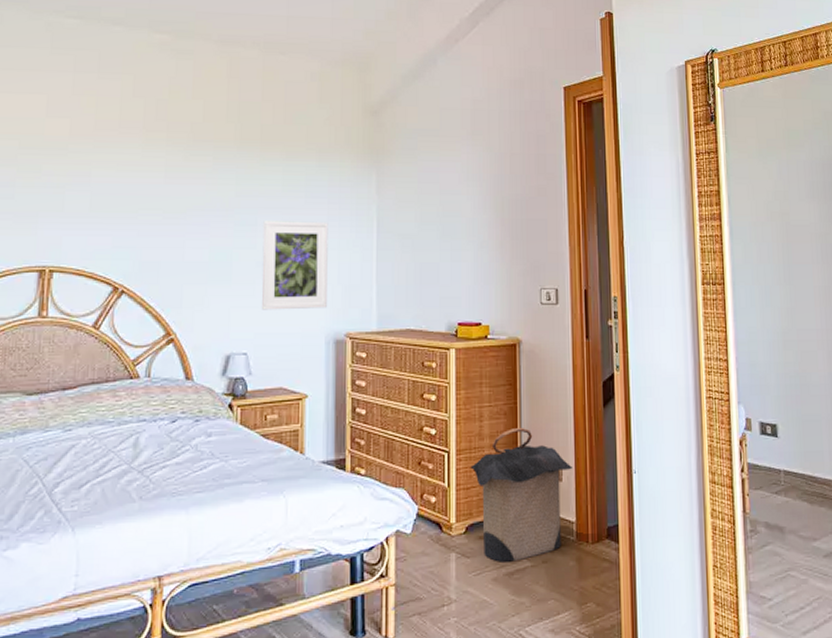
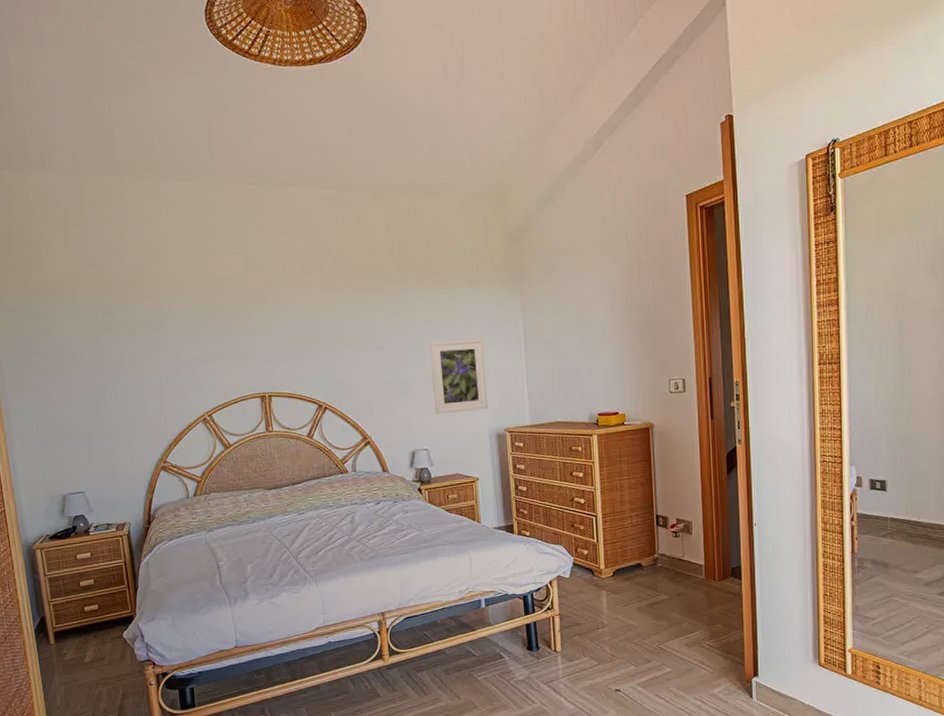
laundry hamper: present [470,428,572,562] -> none [615,494,701,597]

